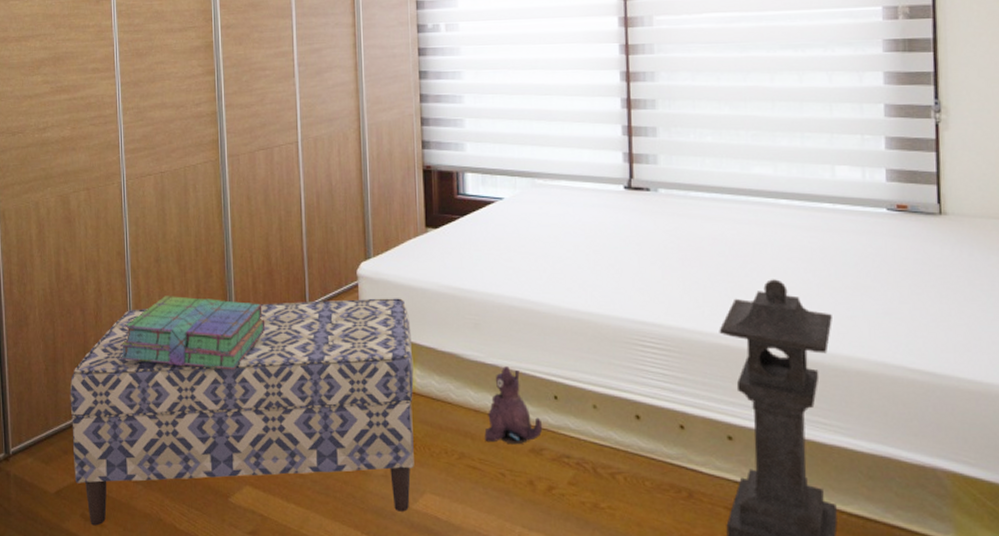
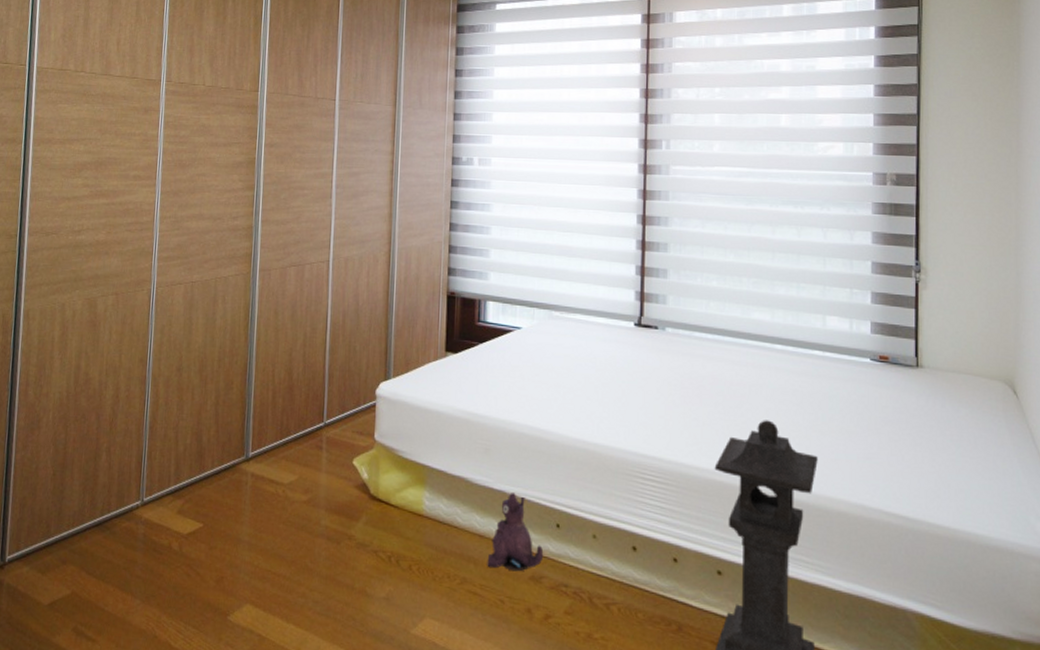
bench: present [70,298,414,526] -> none [71,417,424,641]
stack of books: present [120,296,266,370] -> none [131,405,282,485]

